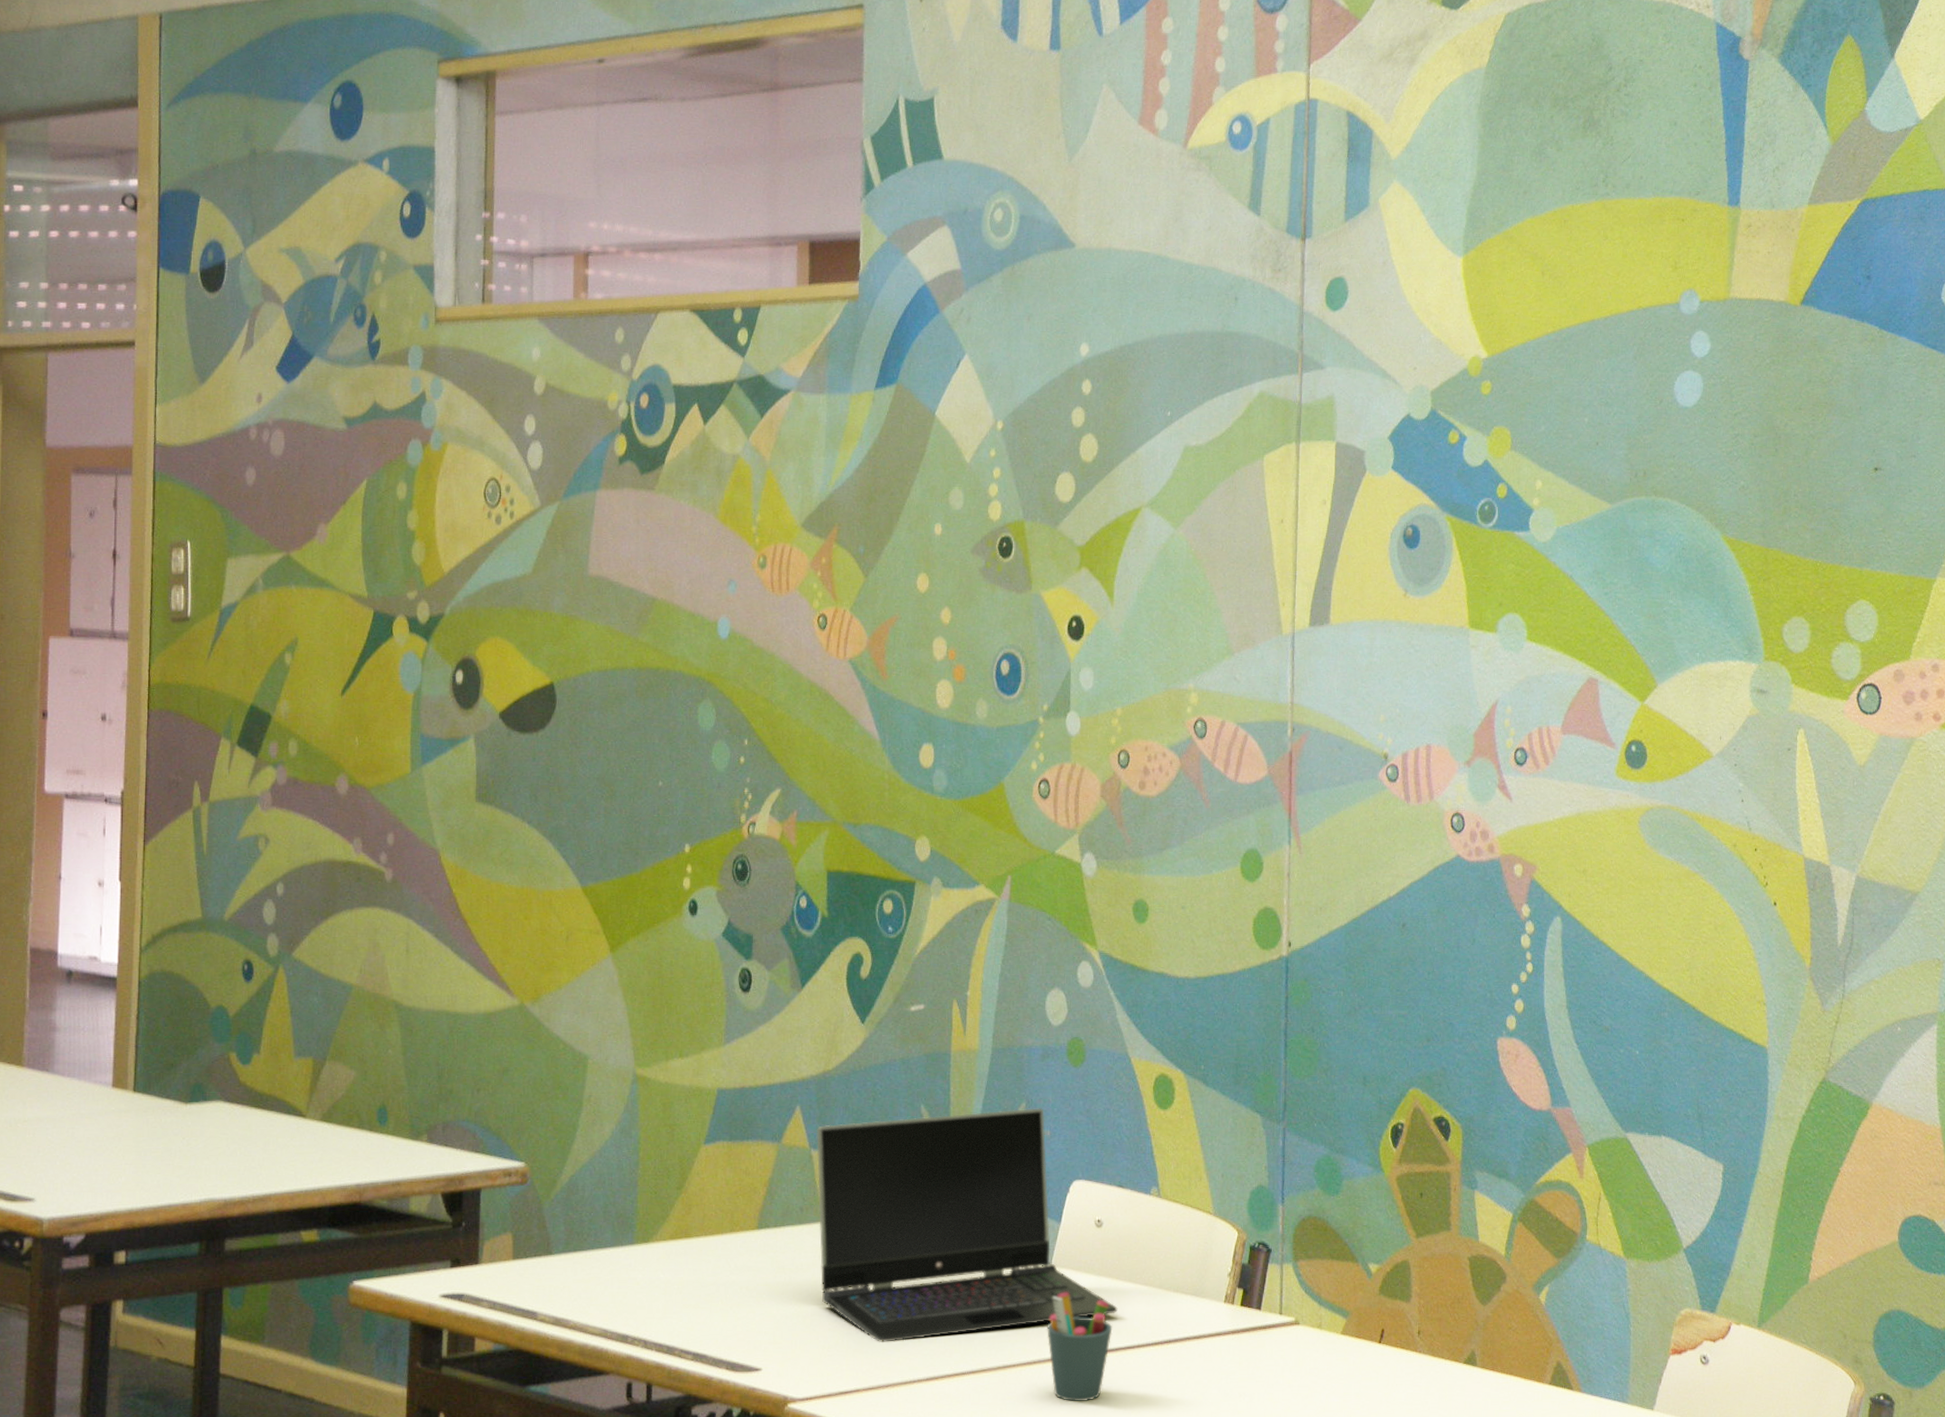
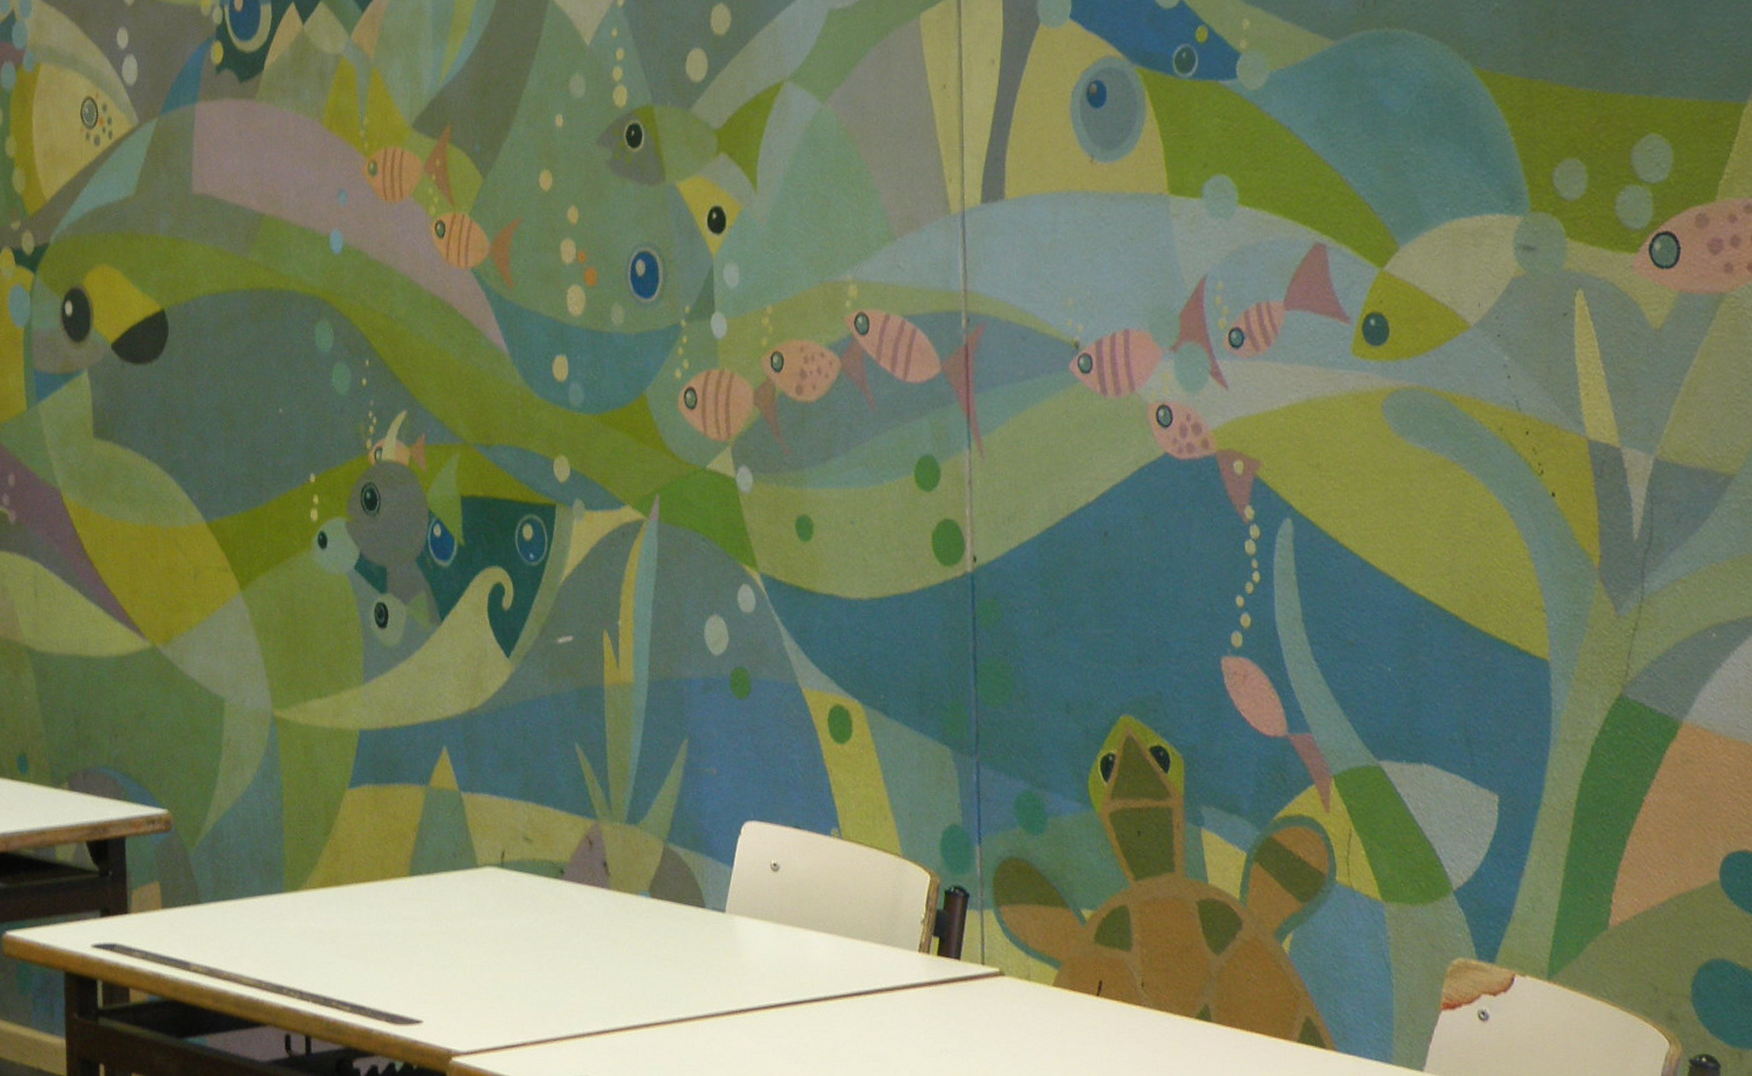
laptop computer: present [816,1107,1118,1342] -> none [465,743,800,994]
pen holder: present [1046,1292,1113,1401] -> none [723,941,796,1057]

